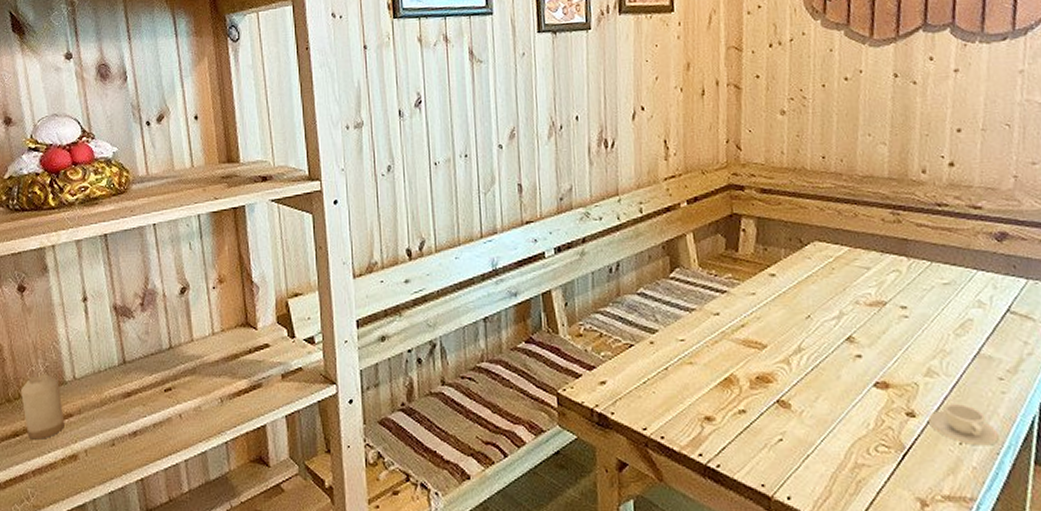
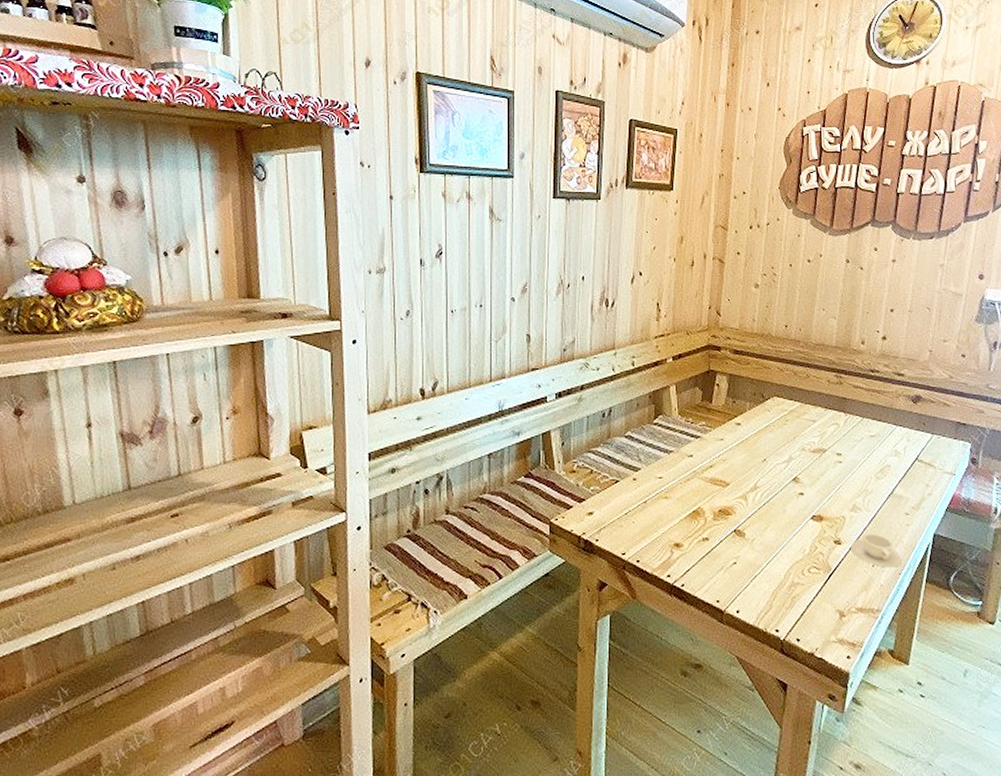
candle: present [21,372,65,440] -> none [13,497,62,564]

